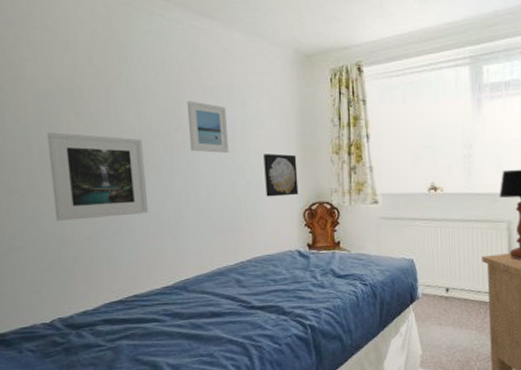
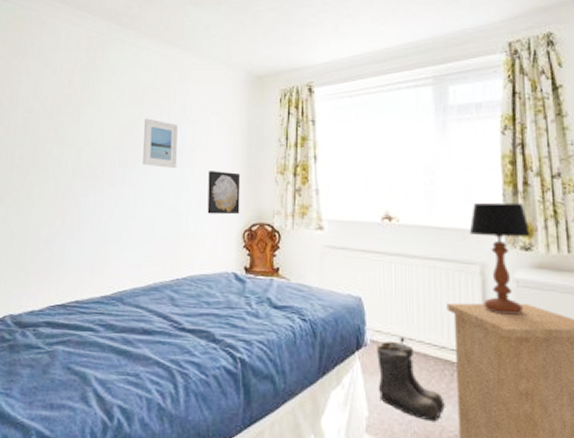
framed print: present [47,132,149,221] -> none [23,143,102,223]
boots: none [427,292,480,350] -> present [377,340,445,422]

